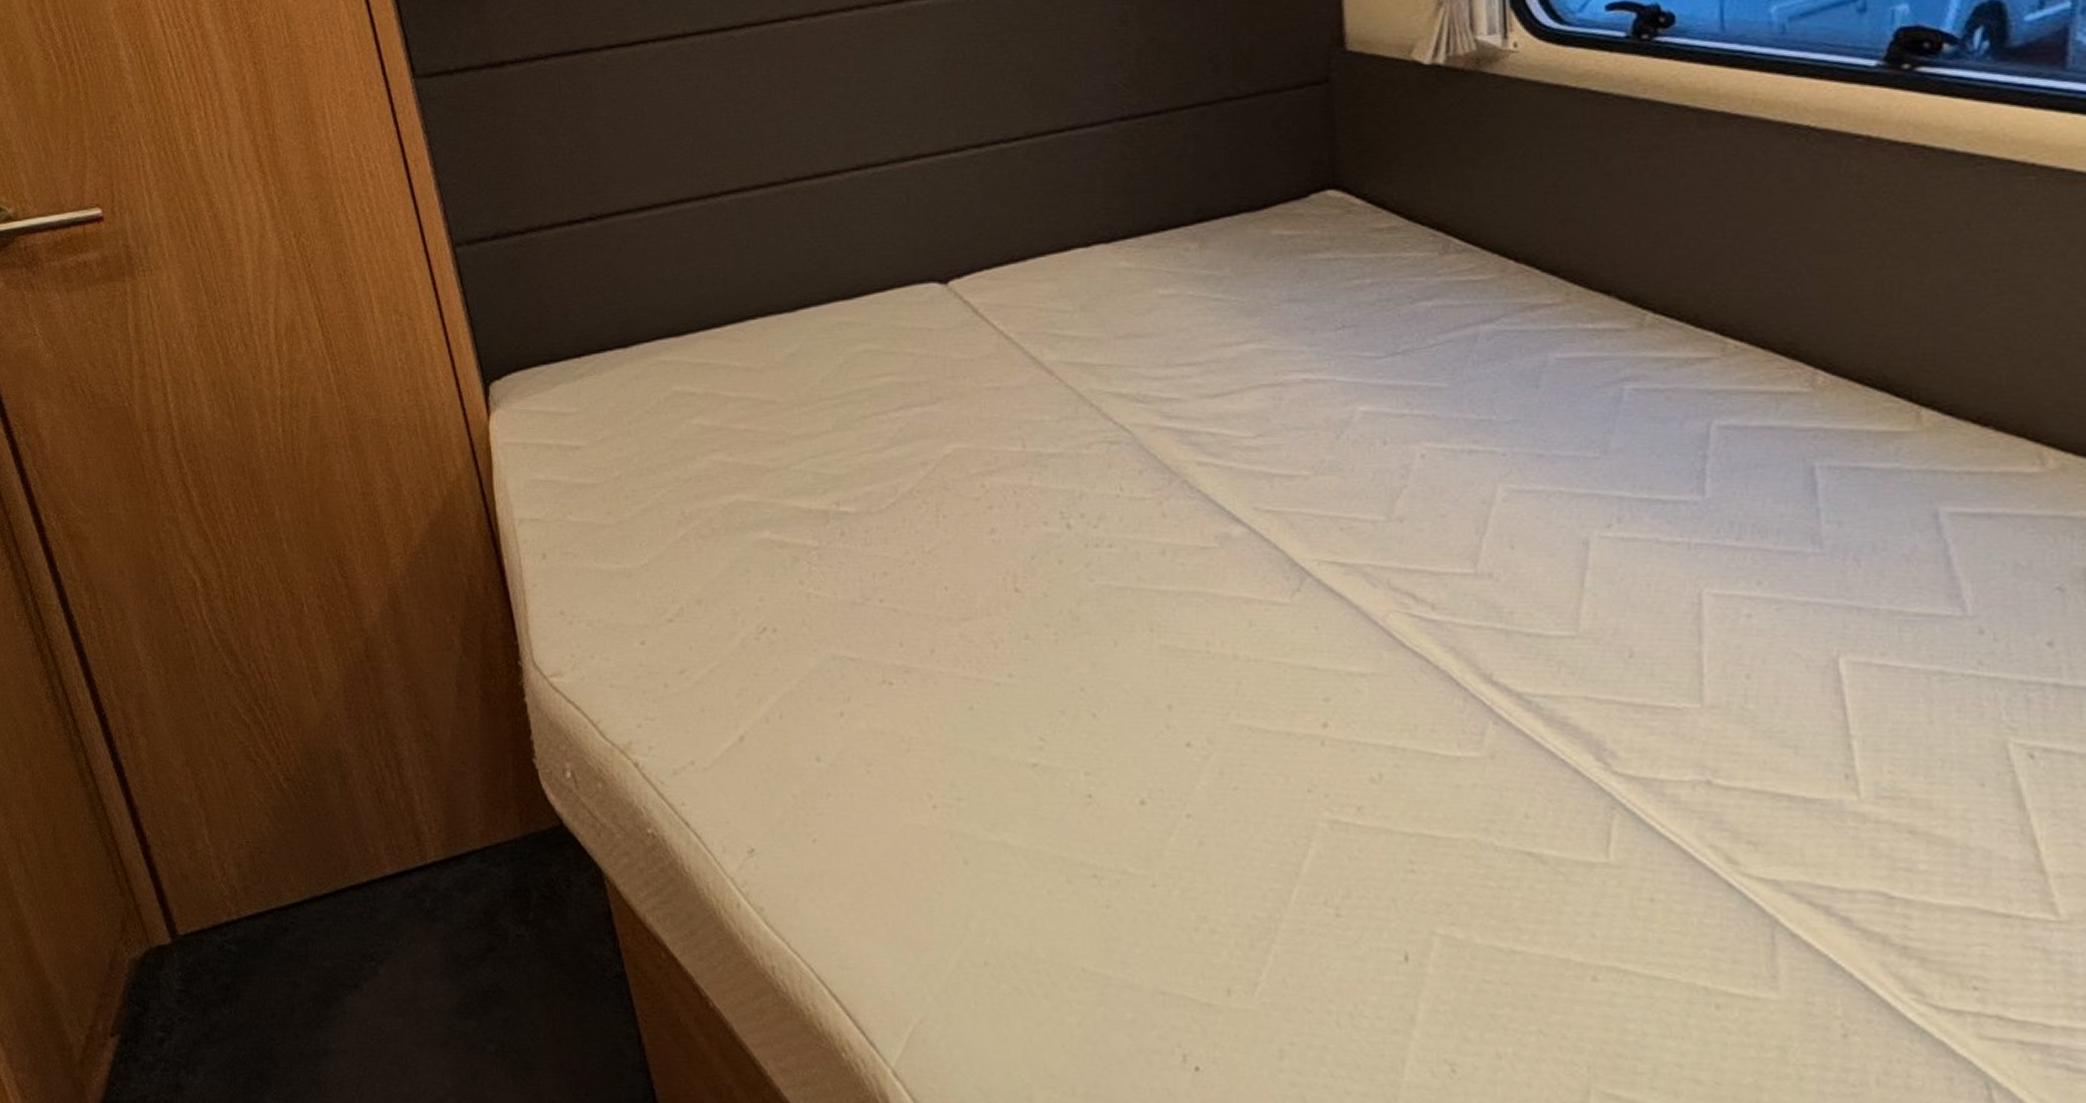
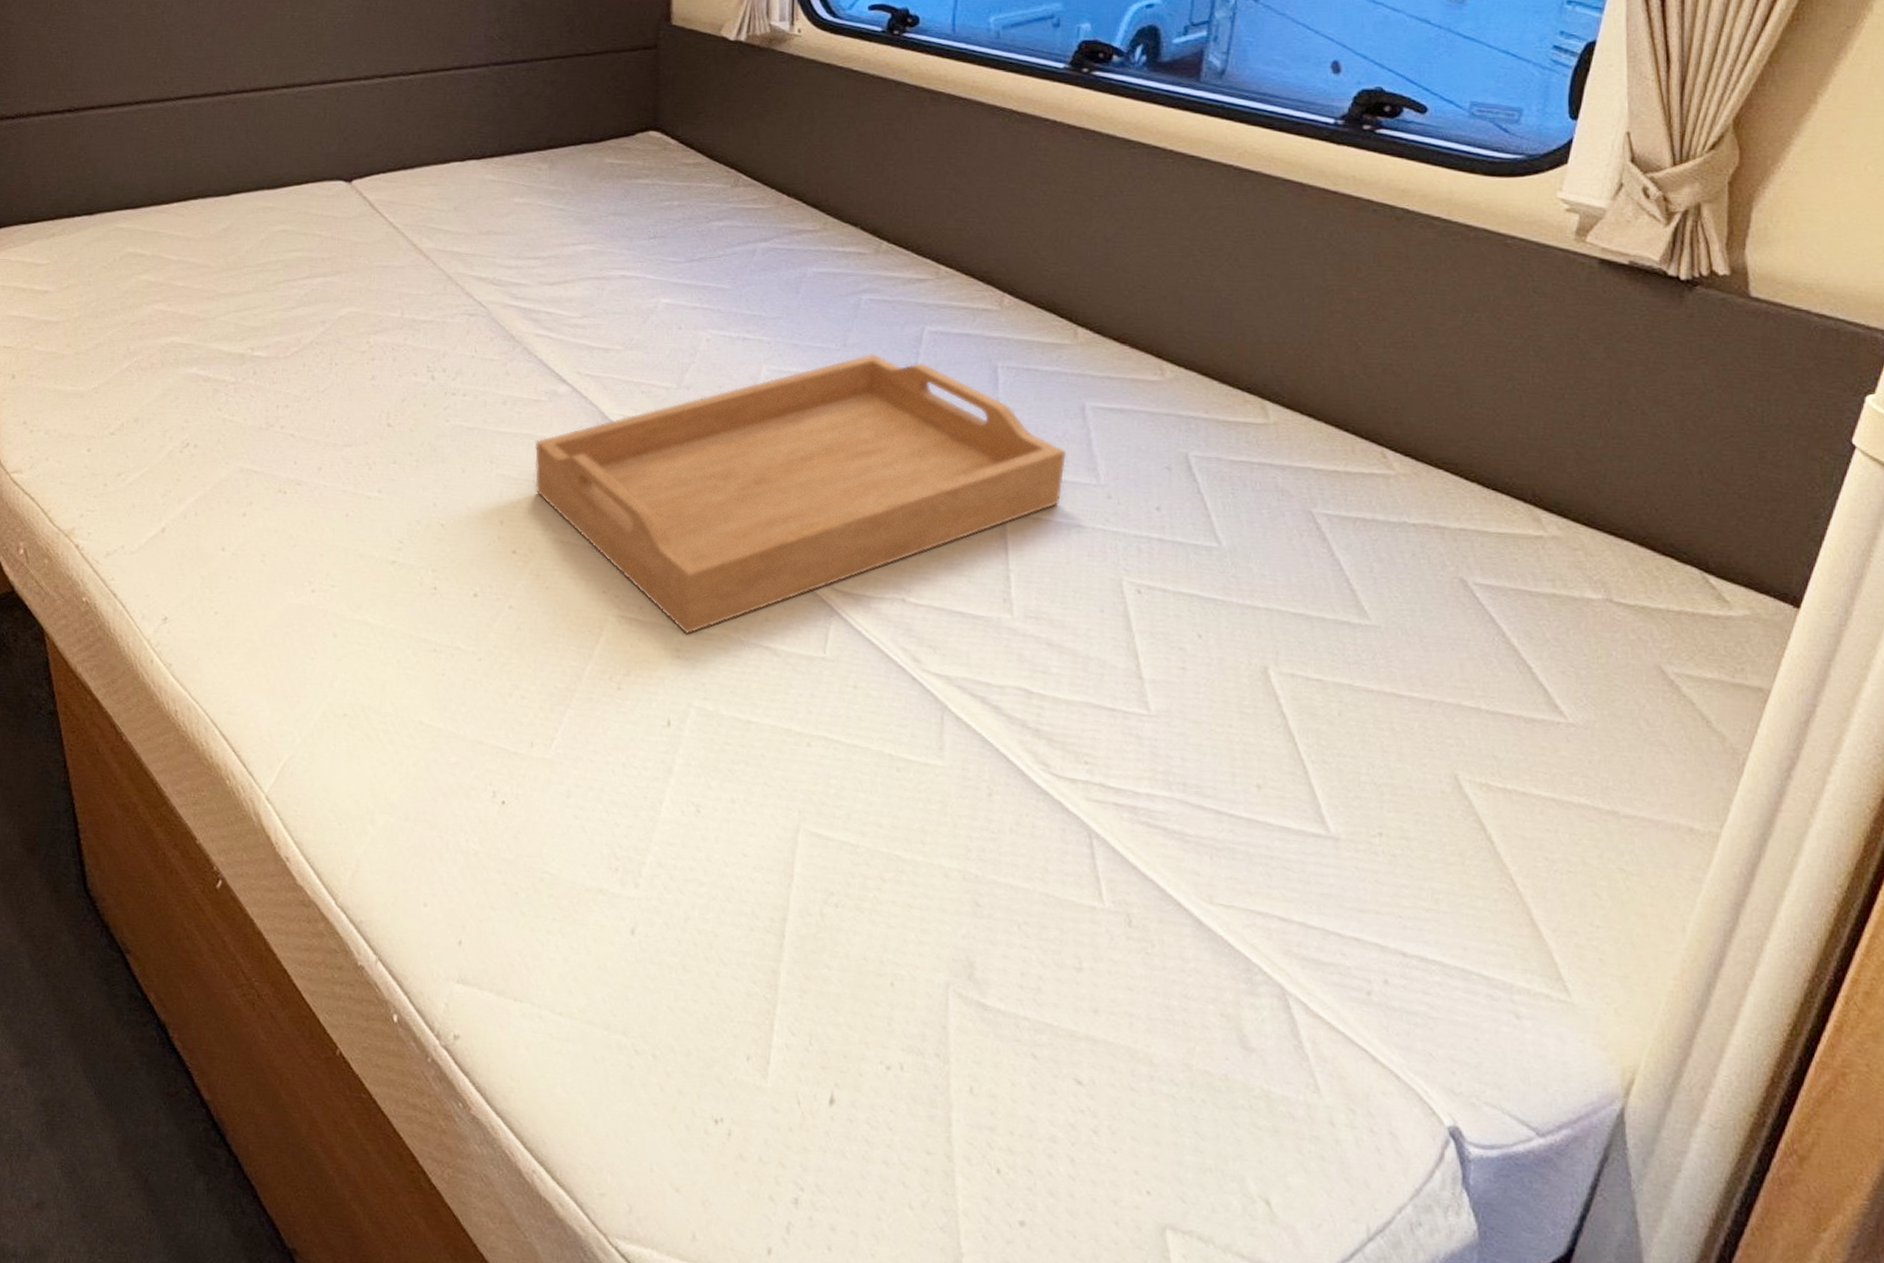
serving tray: none [1205,459,1919,841] -> present [534,353,1067,635]

